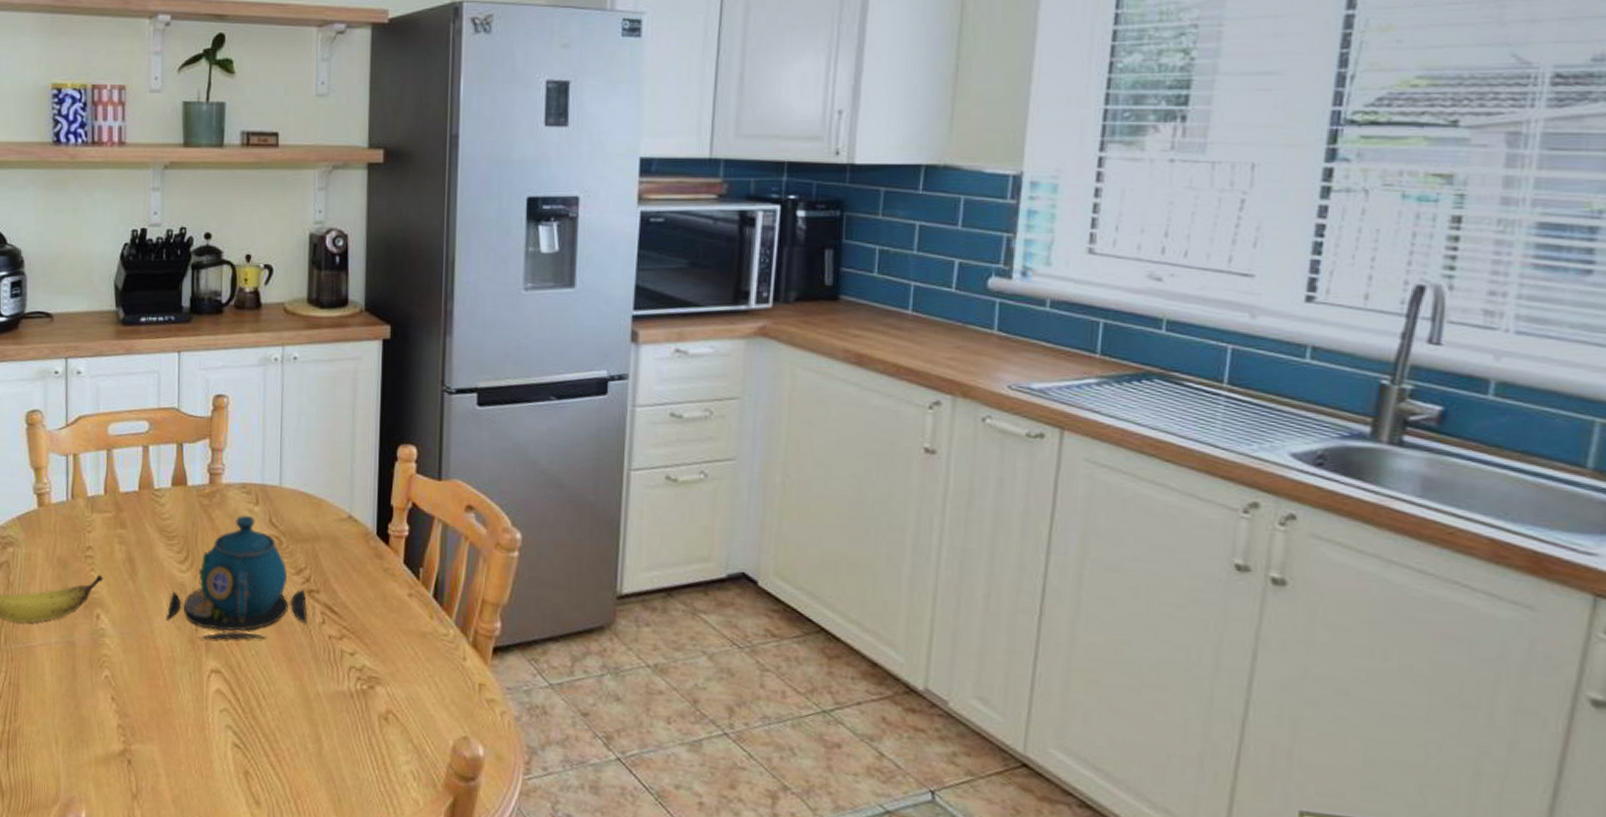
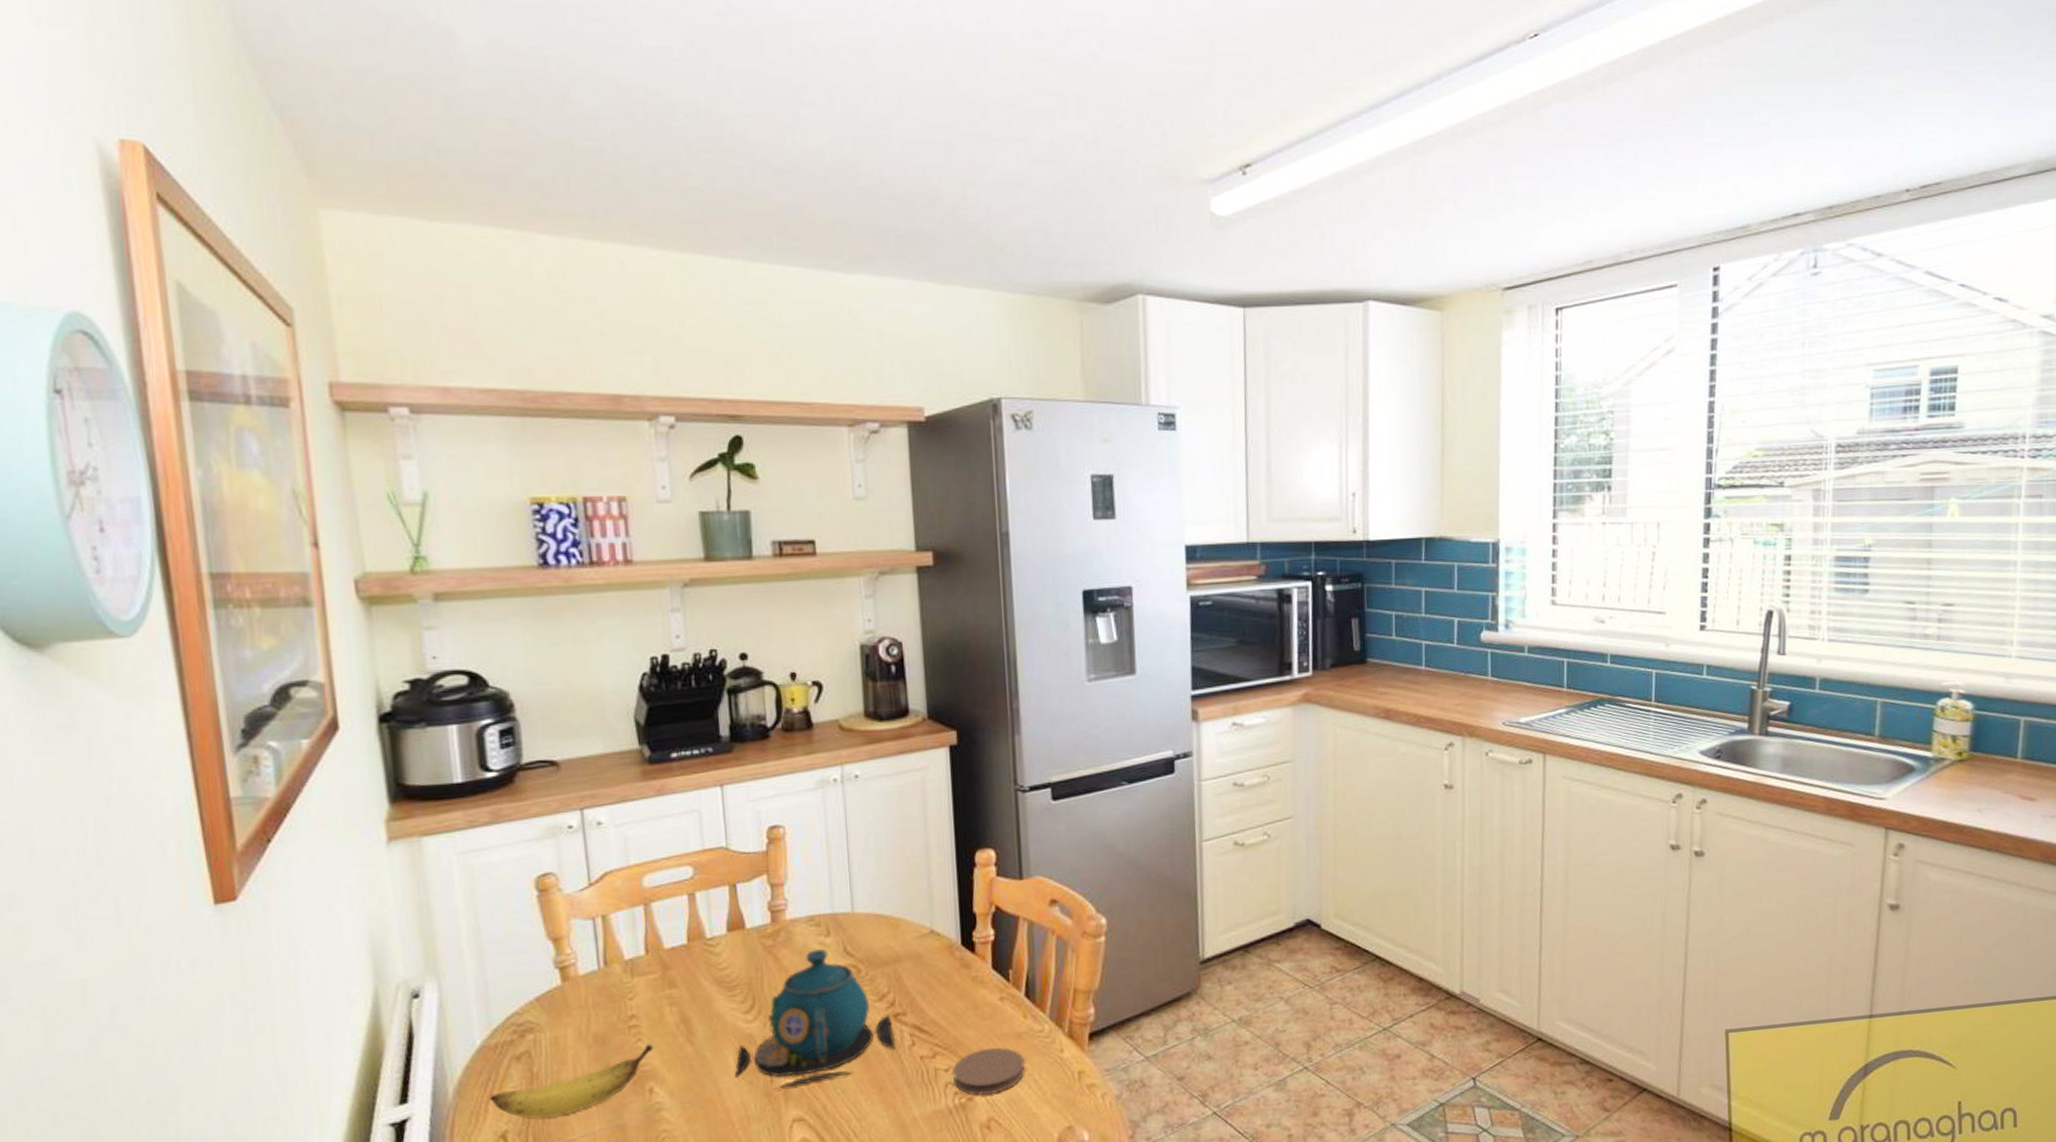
coaster: none [357,641,427,688] -> present [953,1047,1025,1095]

